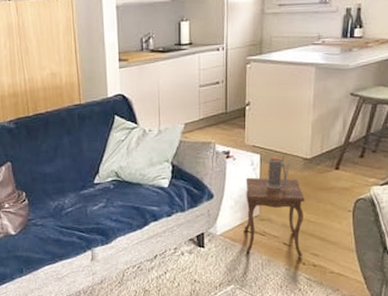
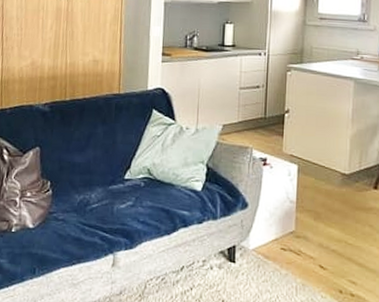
side table: present [244,155,305,257] -> none [278,168,342,284]

